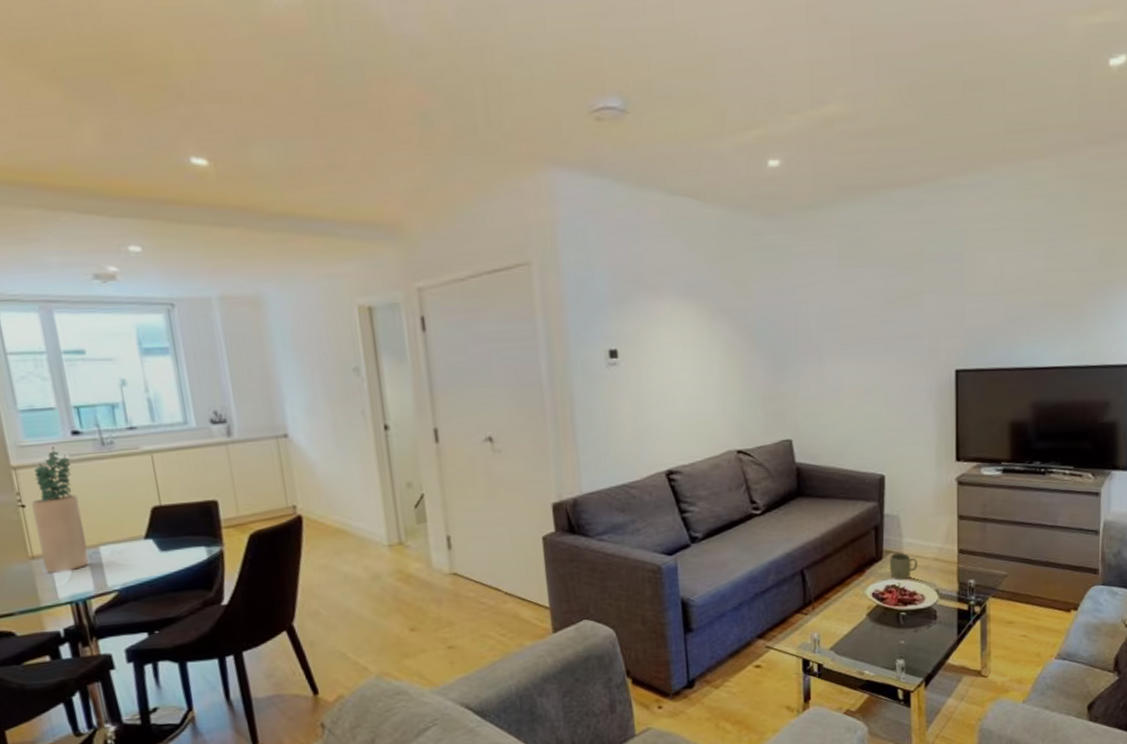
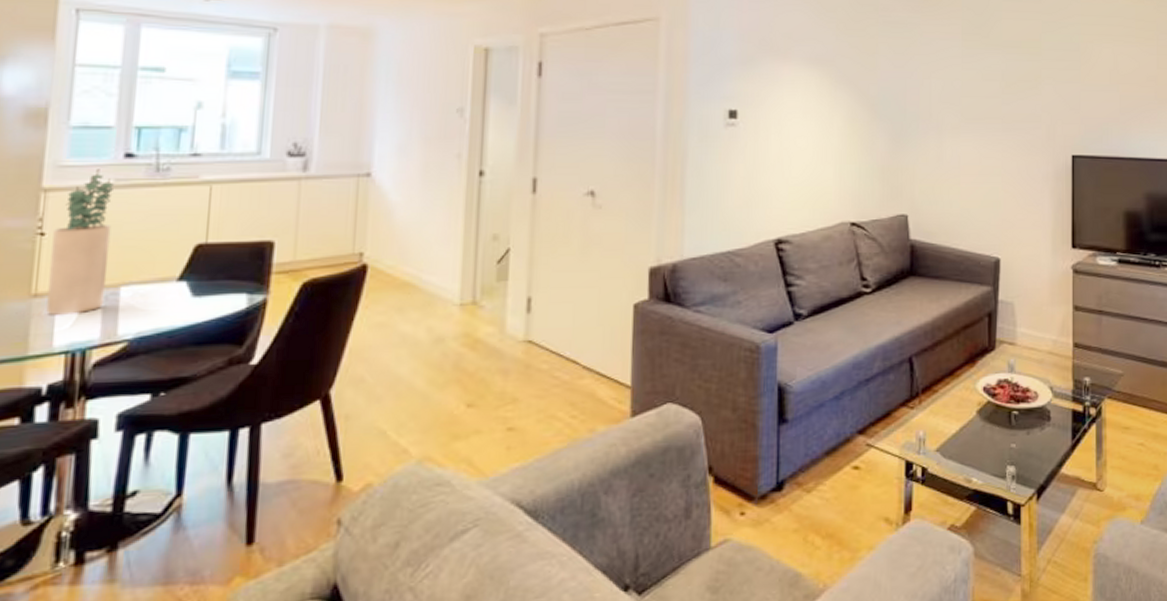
mug: present [889,552,917,580] -> none [1002,343,1031,374]

